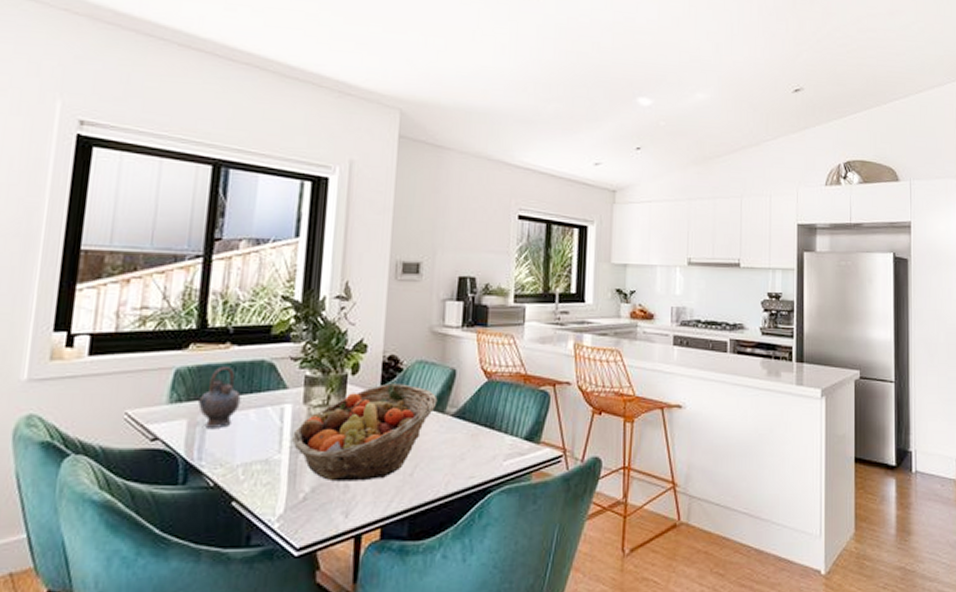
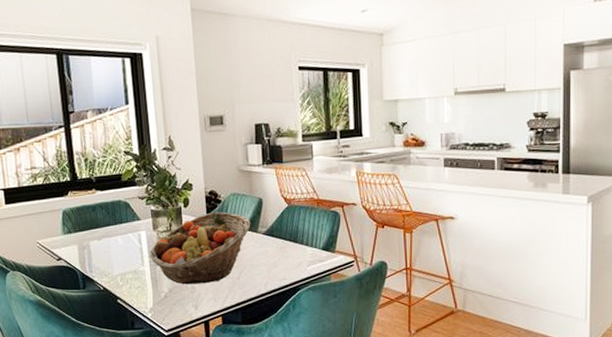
teapot: present [194,367,241,428] -> none [78,206,110,250]

